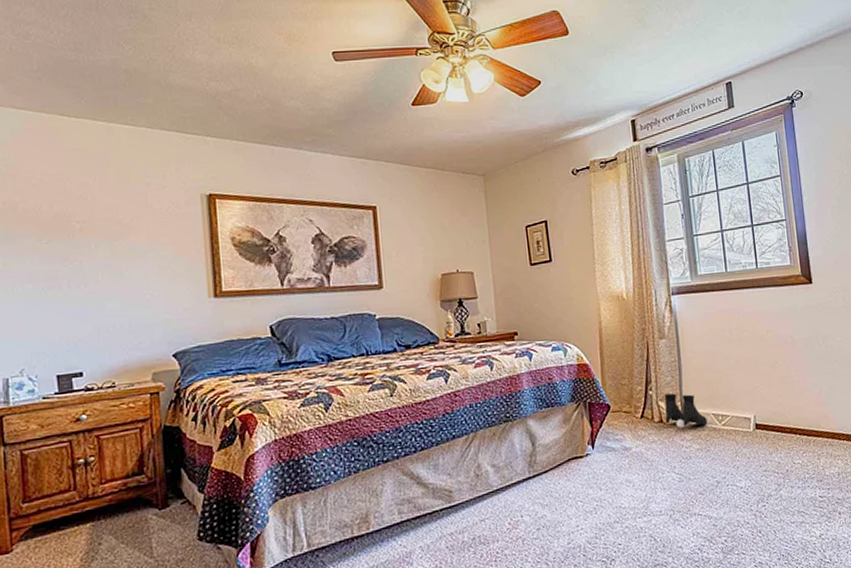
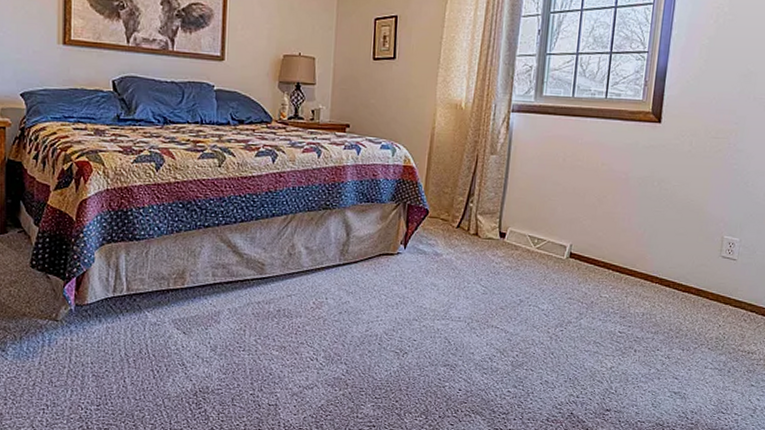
boots: present [664,393,708,428] -> none [480,209,523,244]

